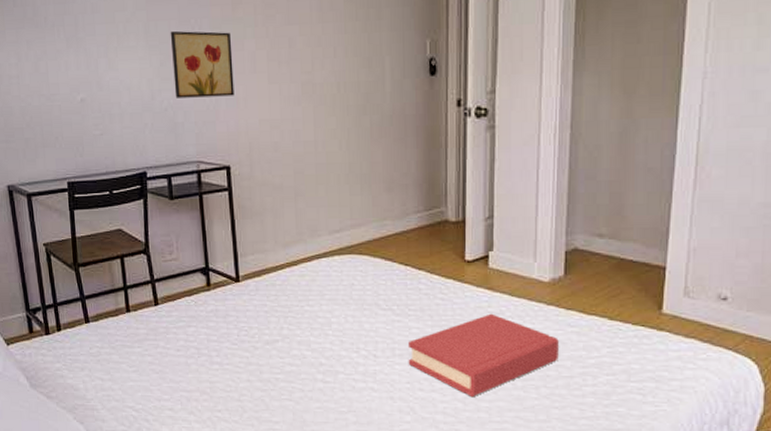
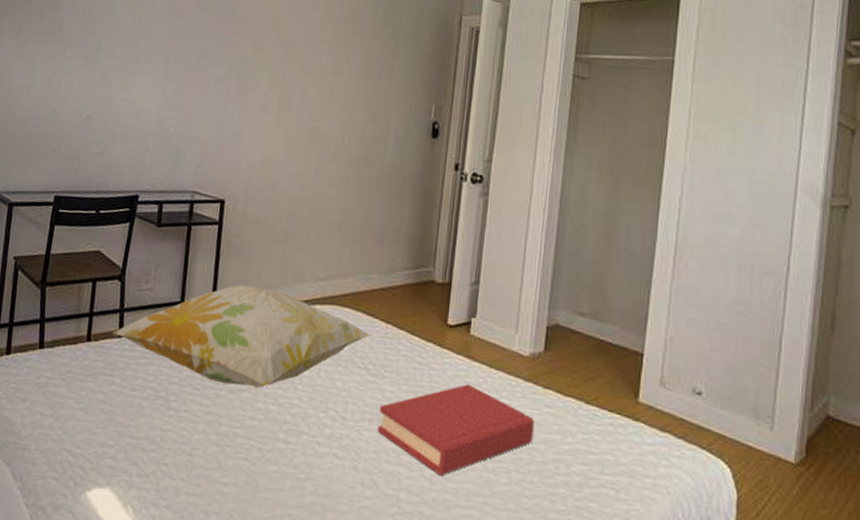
decorative pillow: none [148,245,392,337] -> present [112,284,372,388]
wall art: present [170,30,235,98] -> none [182,63,247,133]

